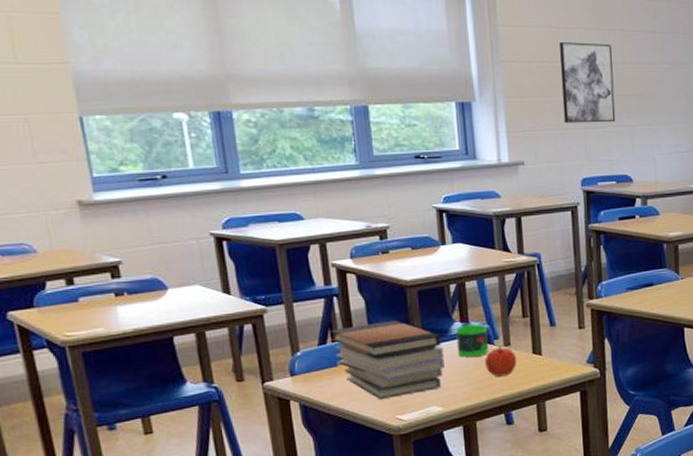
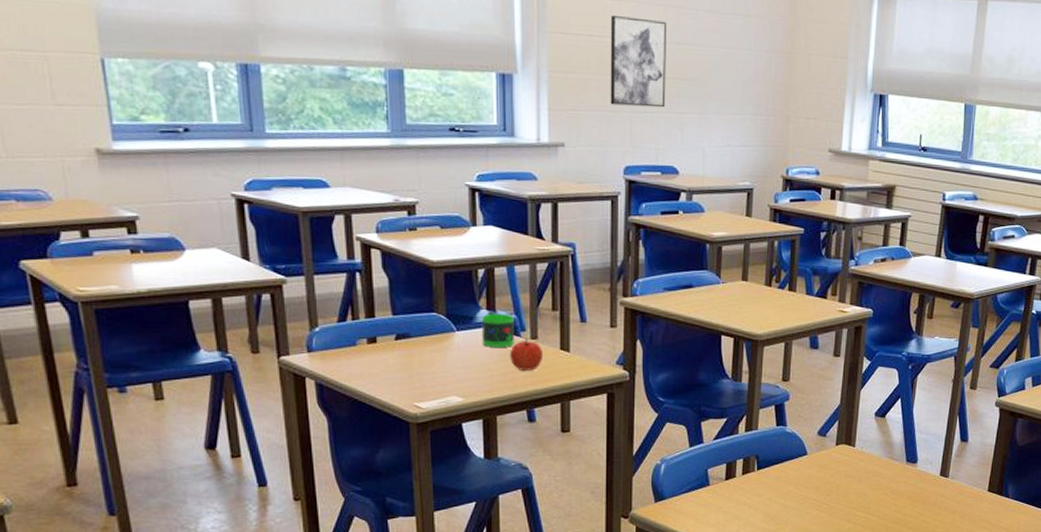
book stack: present [331,320,445,400] -> none [351,302,467,385]

